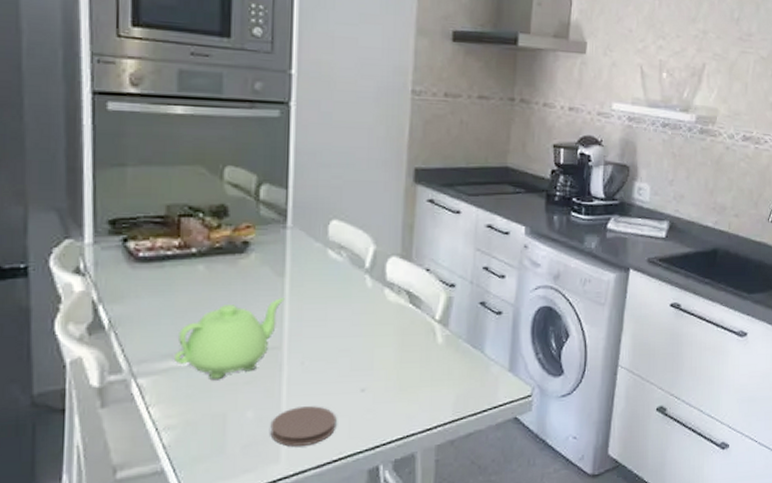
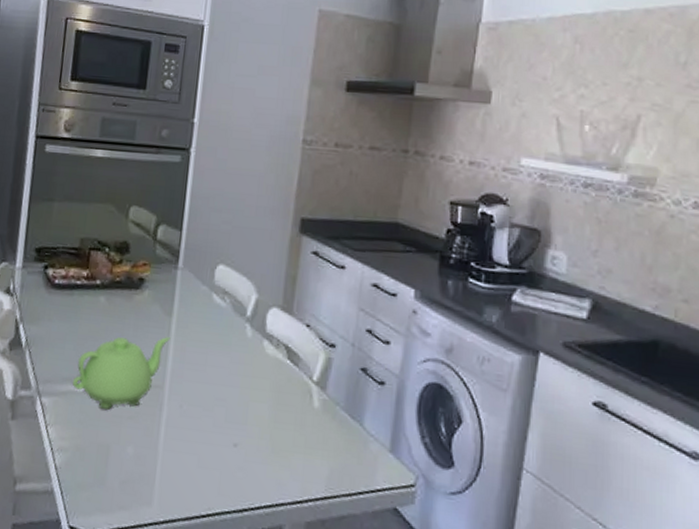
coaster: present [270,406,337,447] -> none [146,451,208,494]

